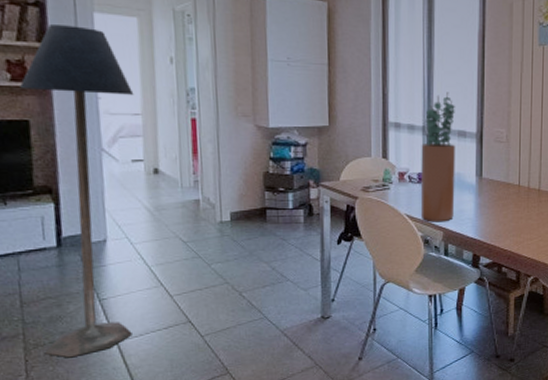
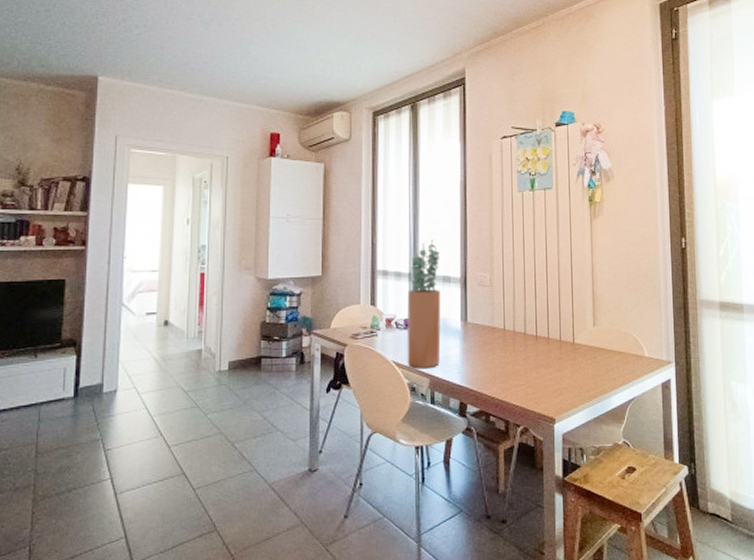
floor lamp: present [20,25,134,358] -> none [50,196,154,511]

